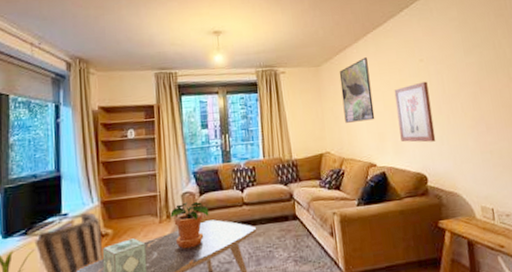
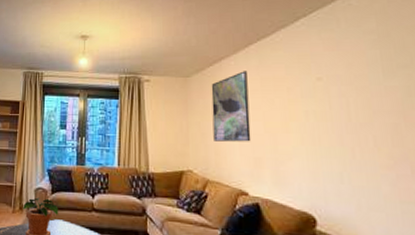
wall art: present [394,81,436,143] -> none [278,104,333,178]

